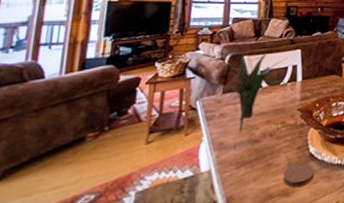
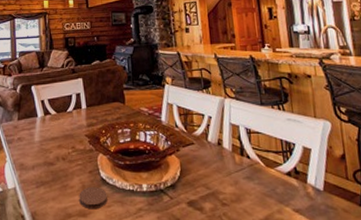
plant: present [223,52,297,133] -> none [18,82,83,155]

